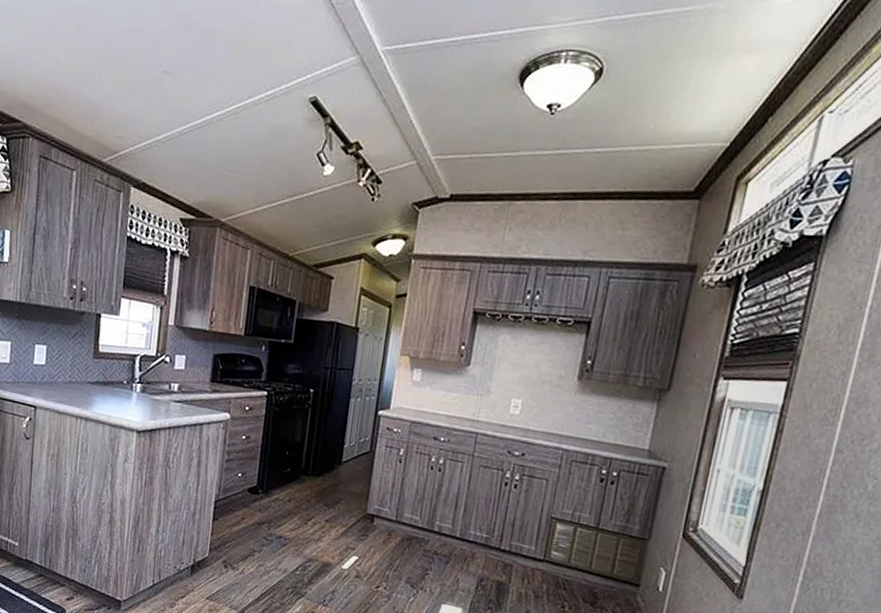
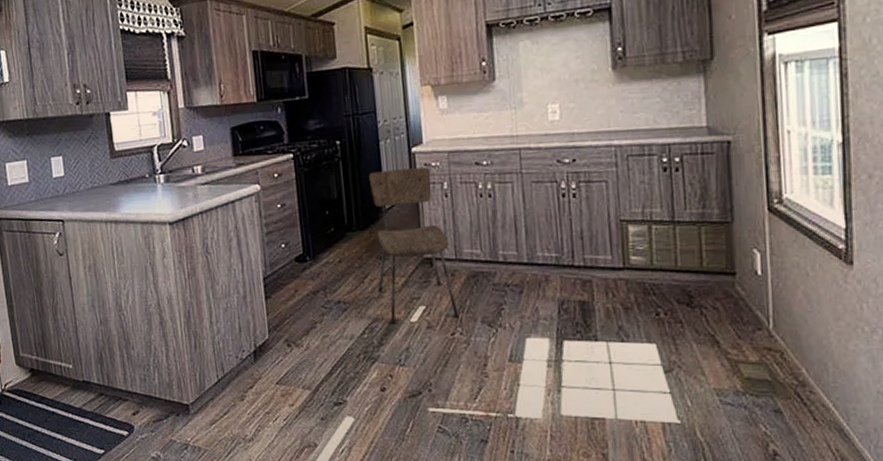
dining chair: none [318,425,394,575] -> present [369,167,459,325]

